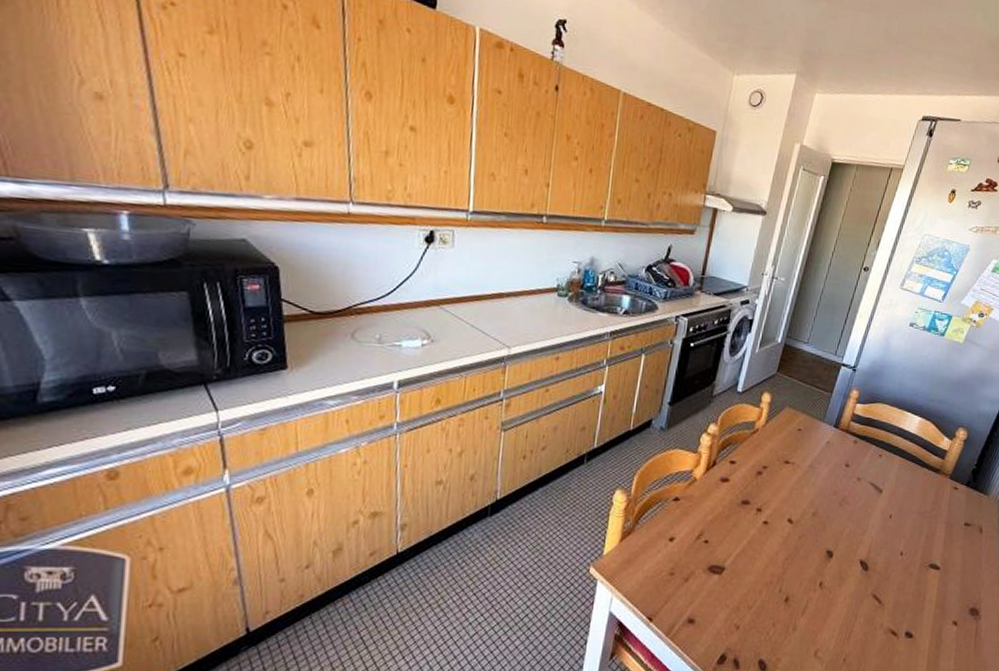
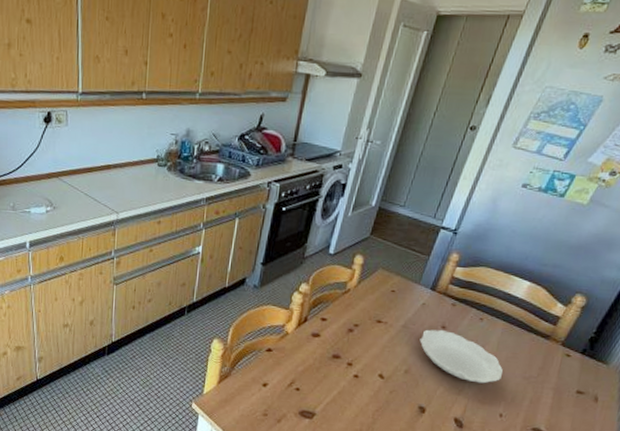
bowl: none [825,467,901,522] -> present [419,329,503,384]

